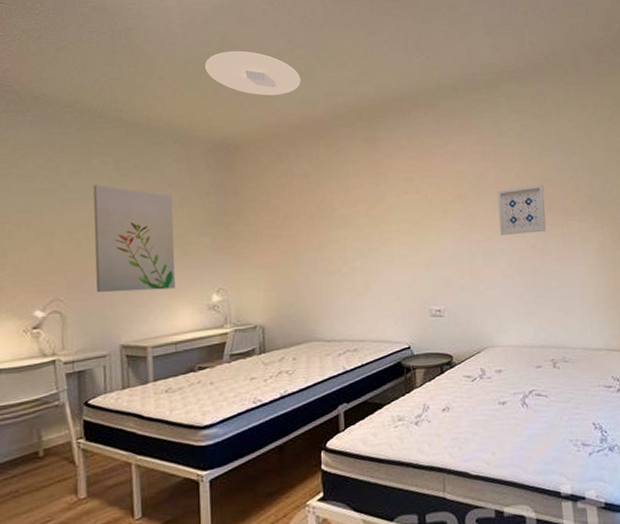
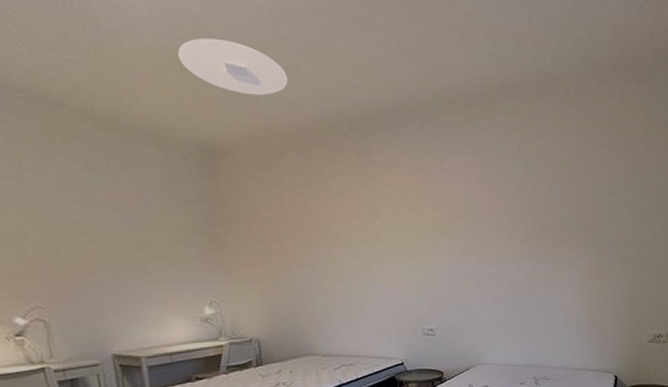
wall art: present [93,184,176,293] -> none [62,185,165,302]
wall art: present [497,184,546,236] -> none [492,210,537,260]

